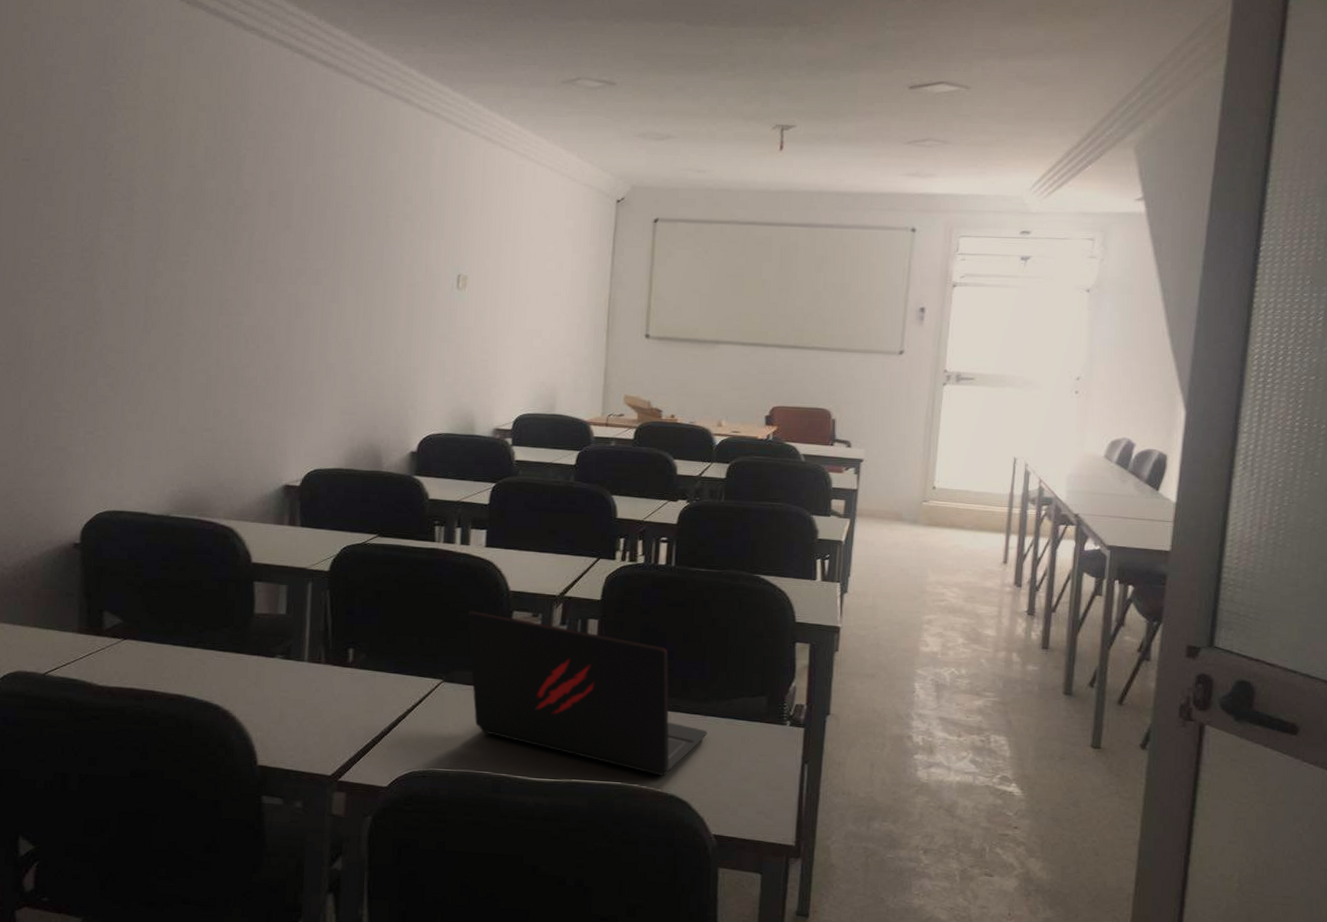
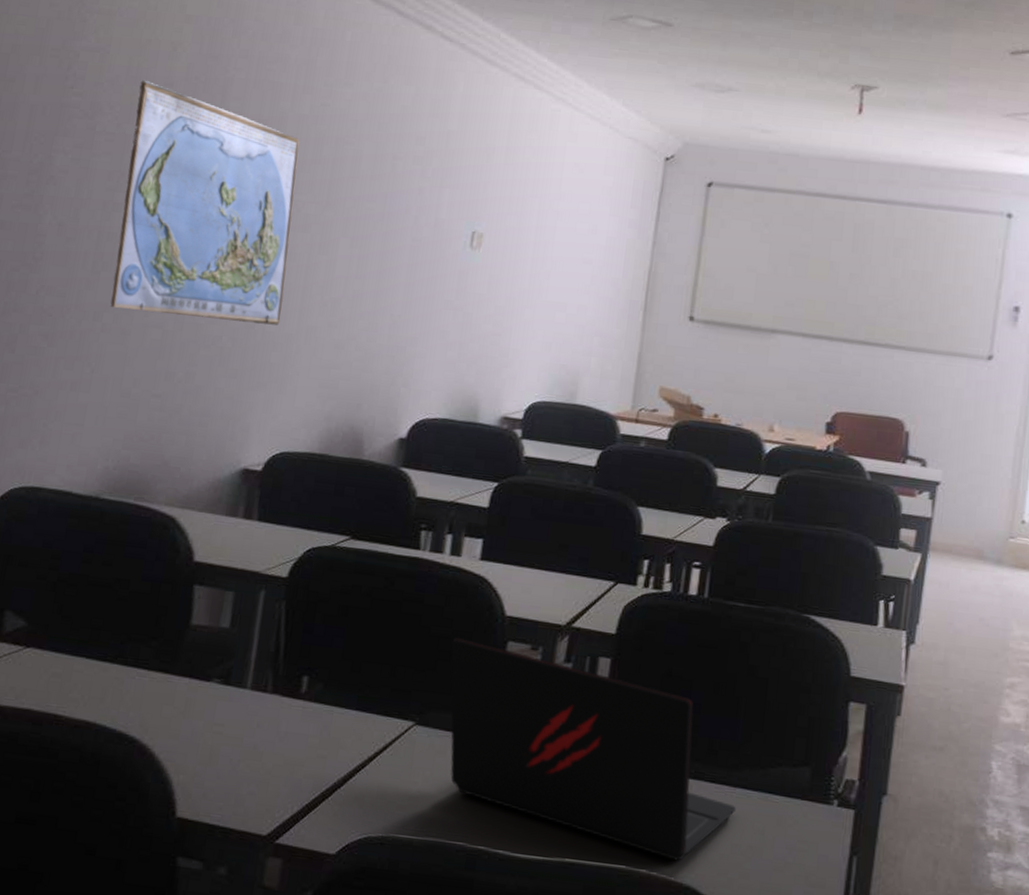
world map: none [161,163,306,365] -> present [110,79,300,326]

